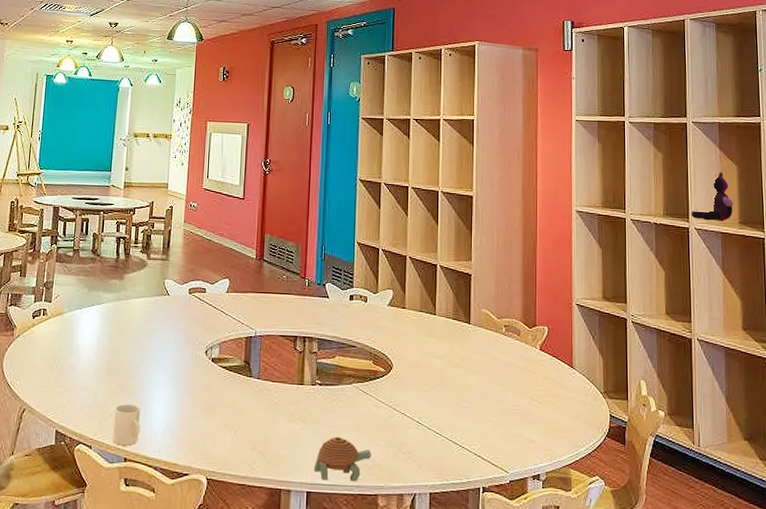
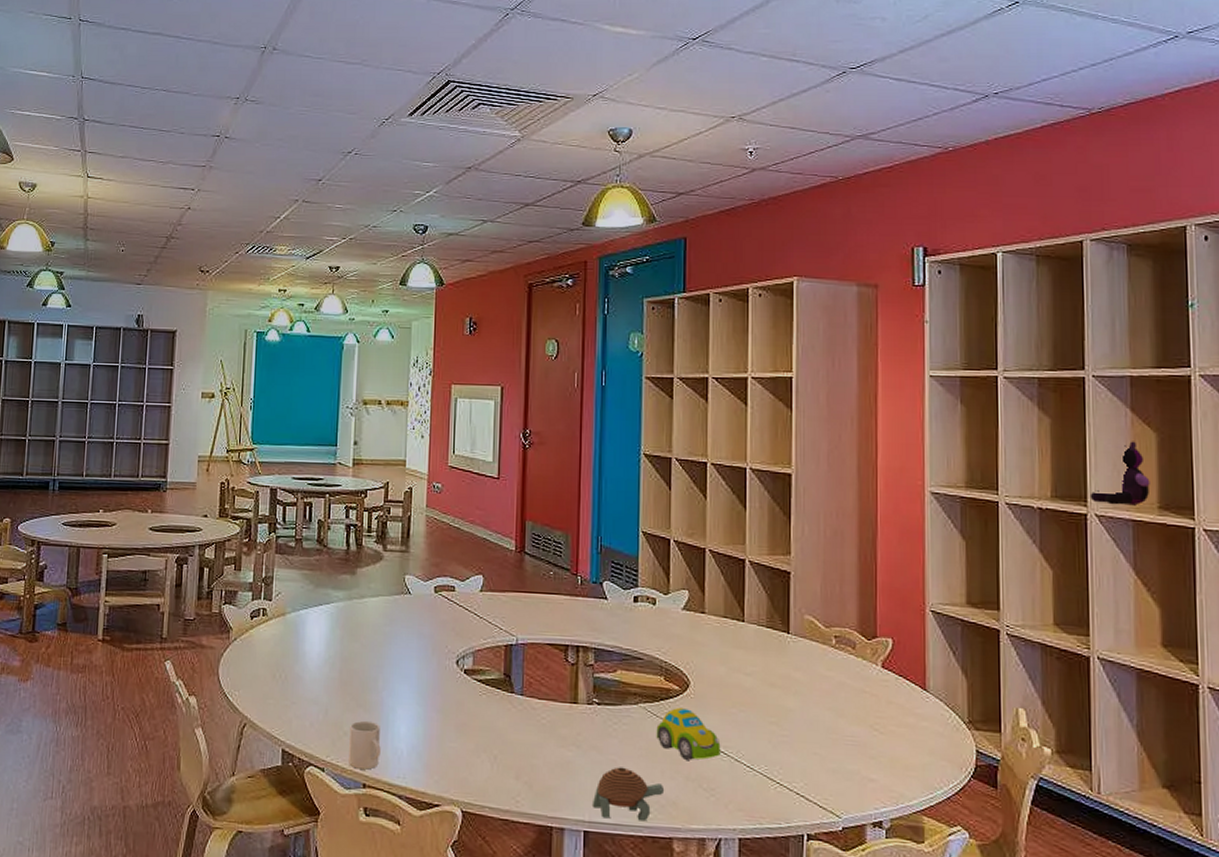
toy car: none [366,385,416,429] -> present [656,707,721,760]

